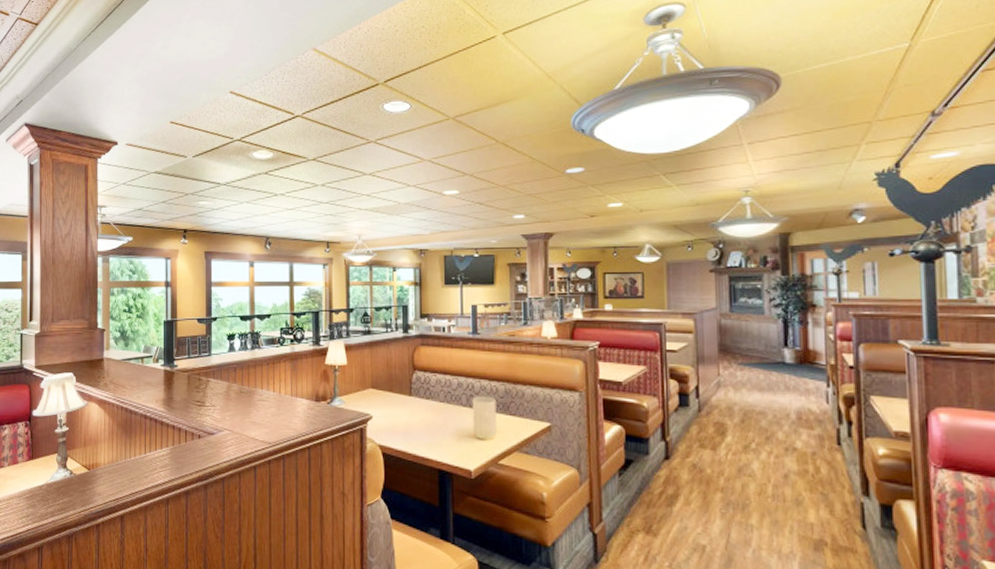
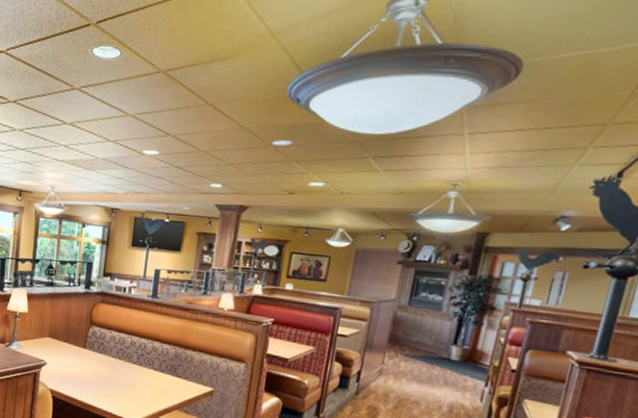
cup: present [472,396,497,441] -> none [139,356,166,397]

